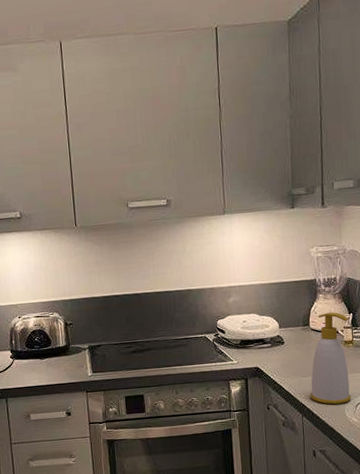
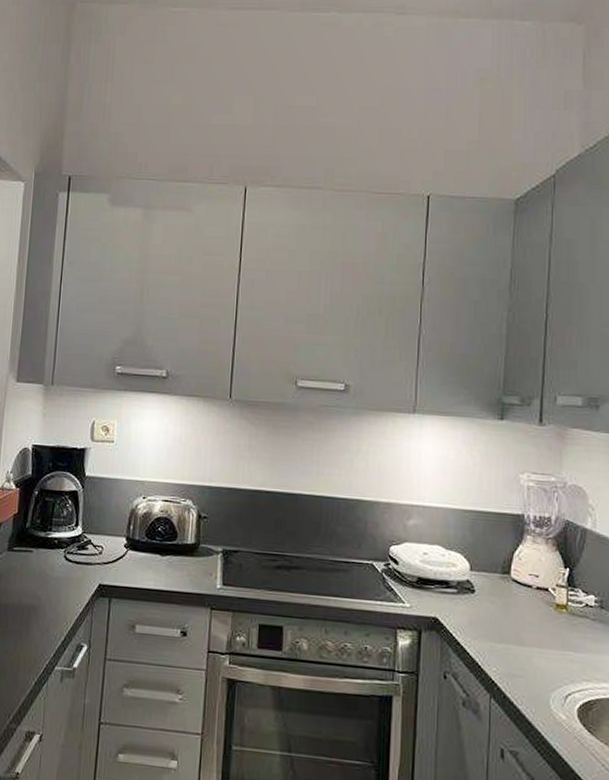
soap bottle: present [310,312,351,405] -> none [504,561,564,690]

